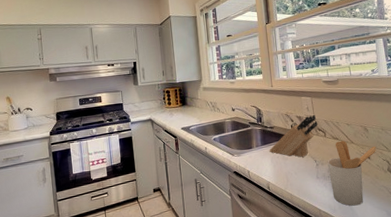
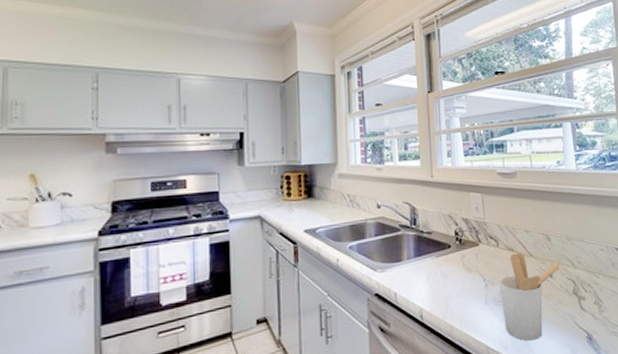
knife block: present [269,115,318,157] -> none [424,217,490,274]

